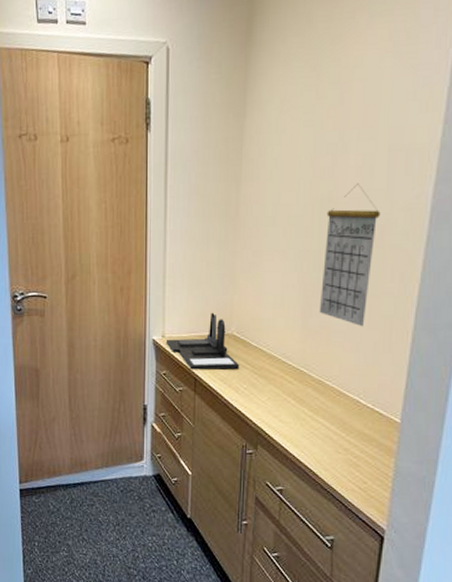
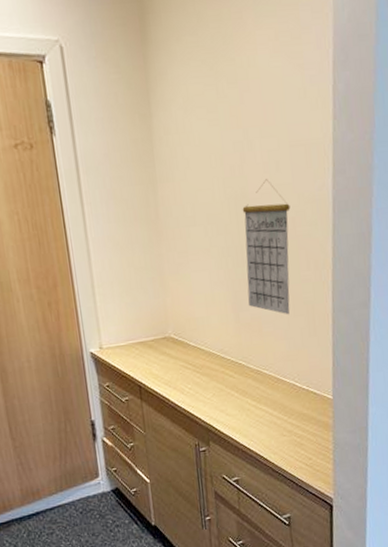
desk organizer: present [165,312,240,370] -> none [104,317,182,378]

